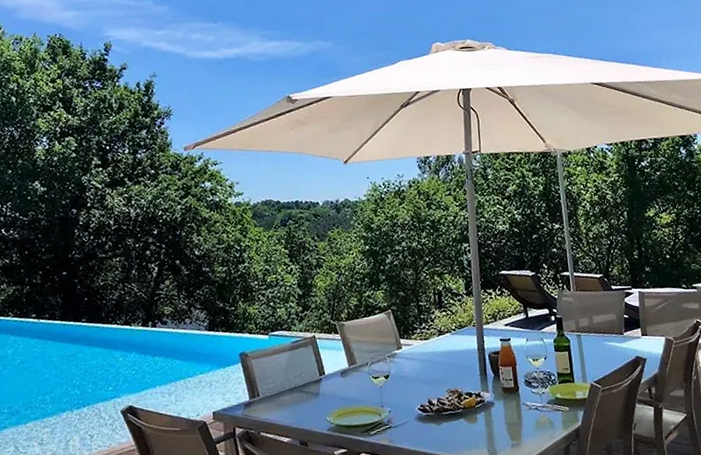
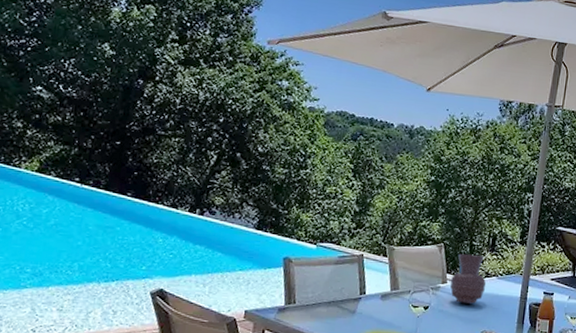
vase: none [405,314,441,366] -> present [449,253,486,304]

